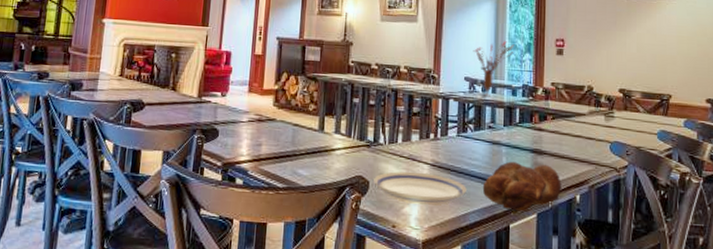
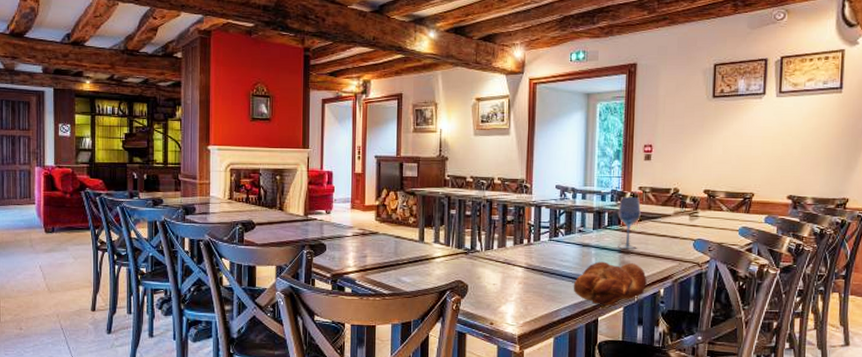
plate: present [374,171,467,205] -> none [472,274,558,304]
bouquet: present [473,41,514,97] -> none [564,149,604,203]
wineglass: none [529,91,554,151] -> present [618,196,641,250]

